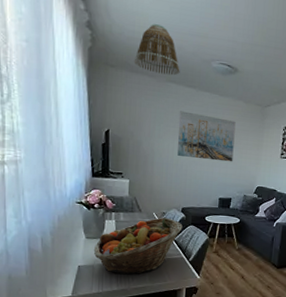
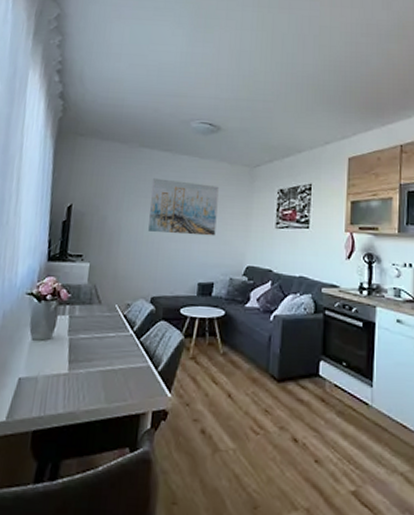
fruit basket: present [93,217,183,274] -> none [39,310,151,391]
lamp shade: present [133,23,180,76] -> none [105,87,155,140]

